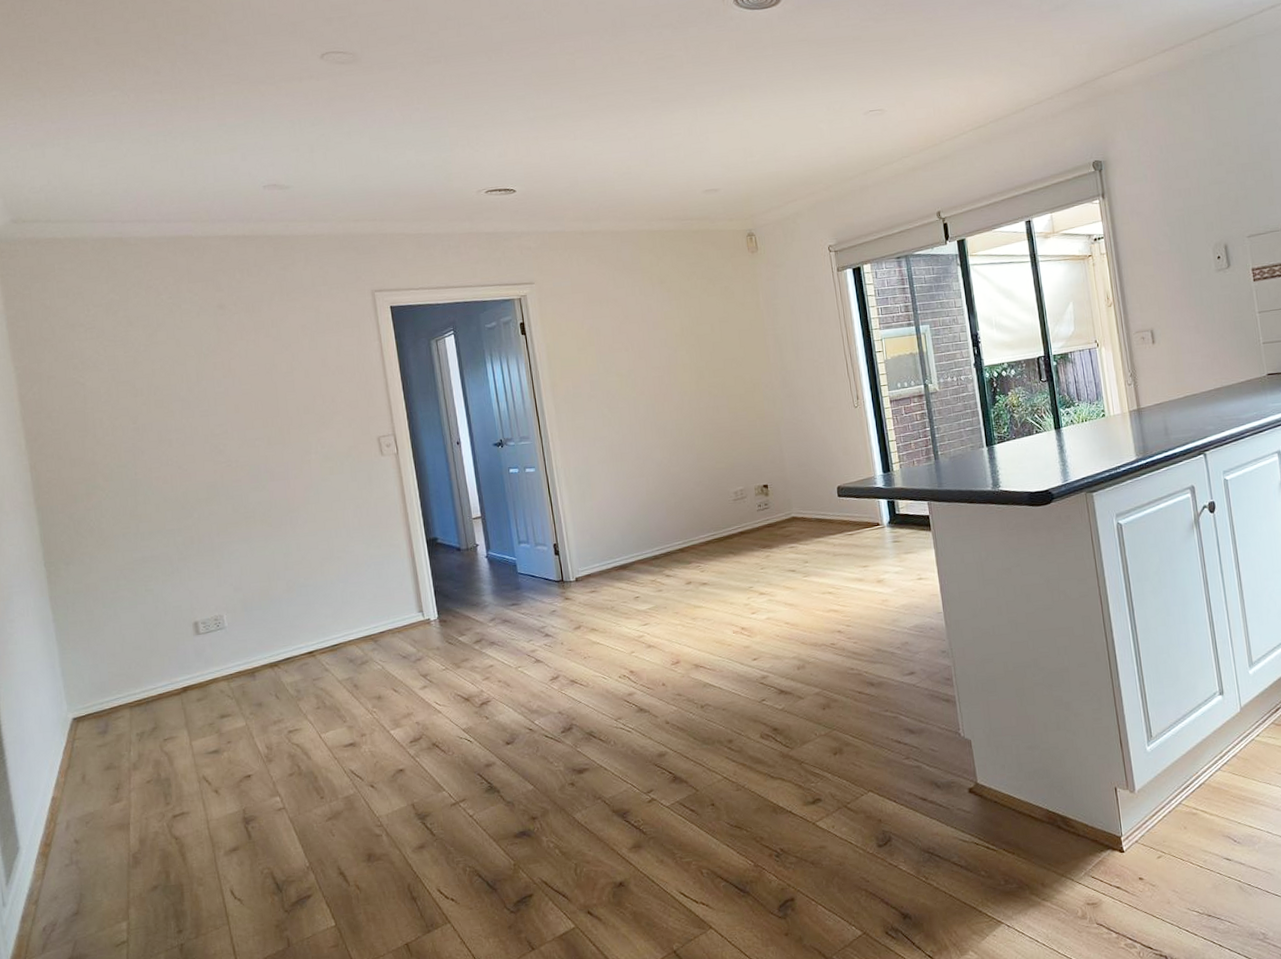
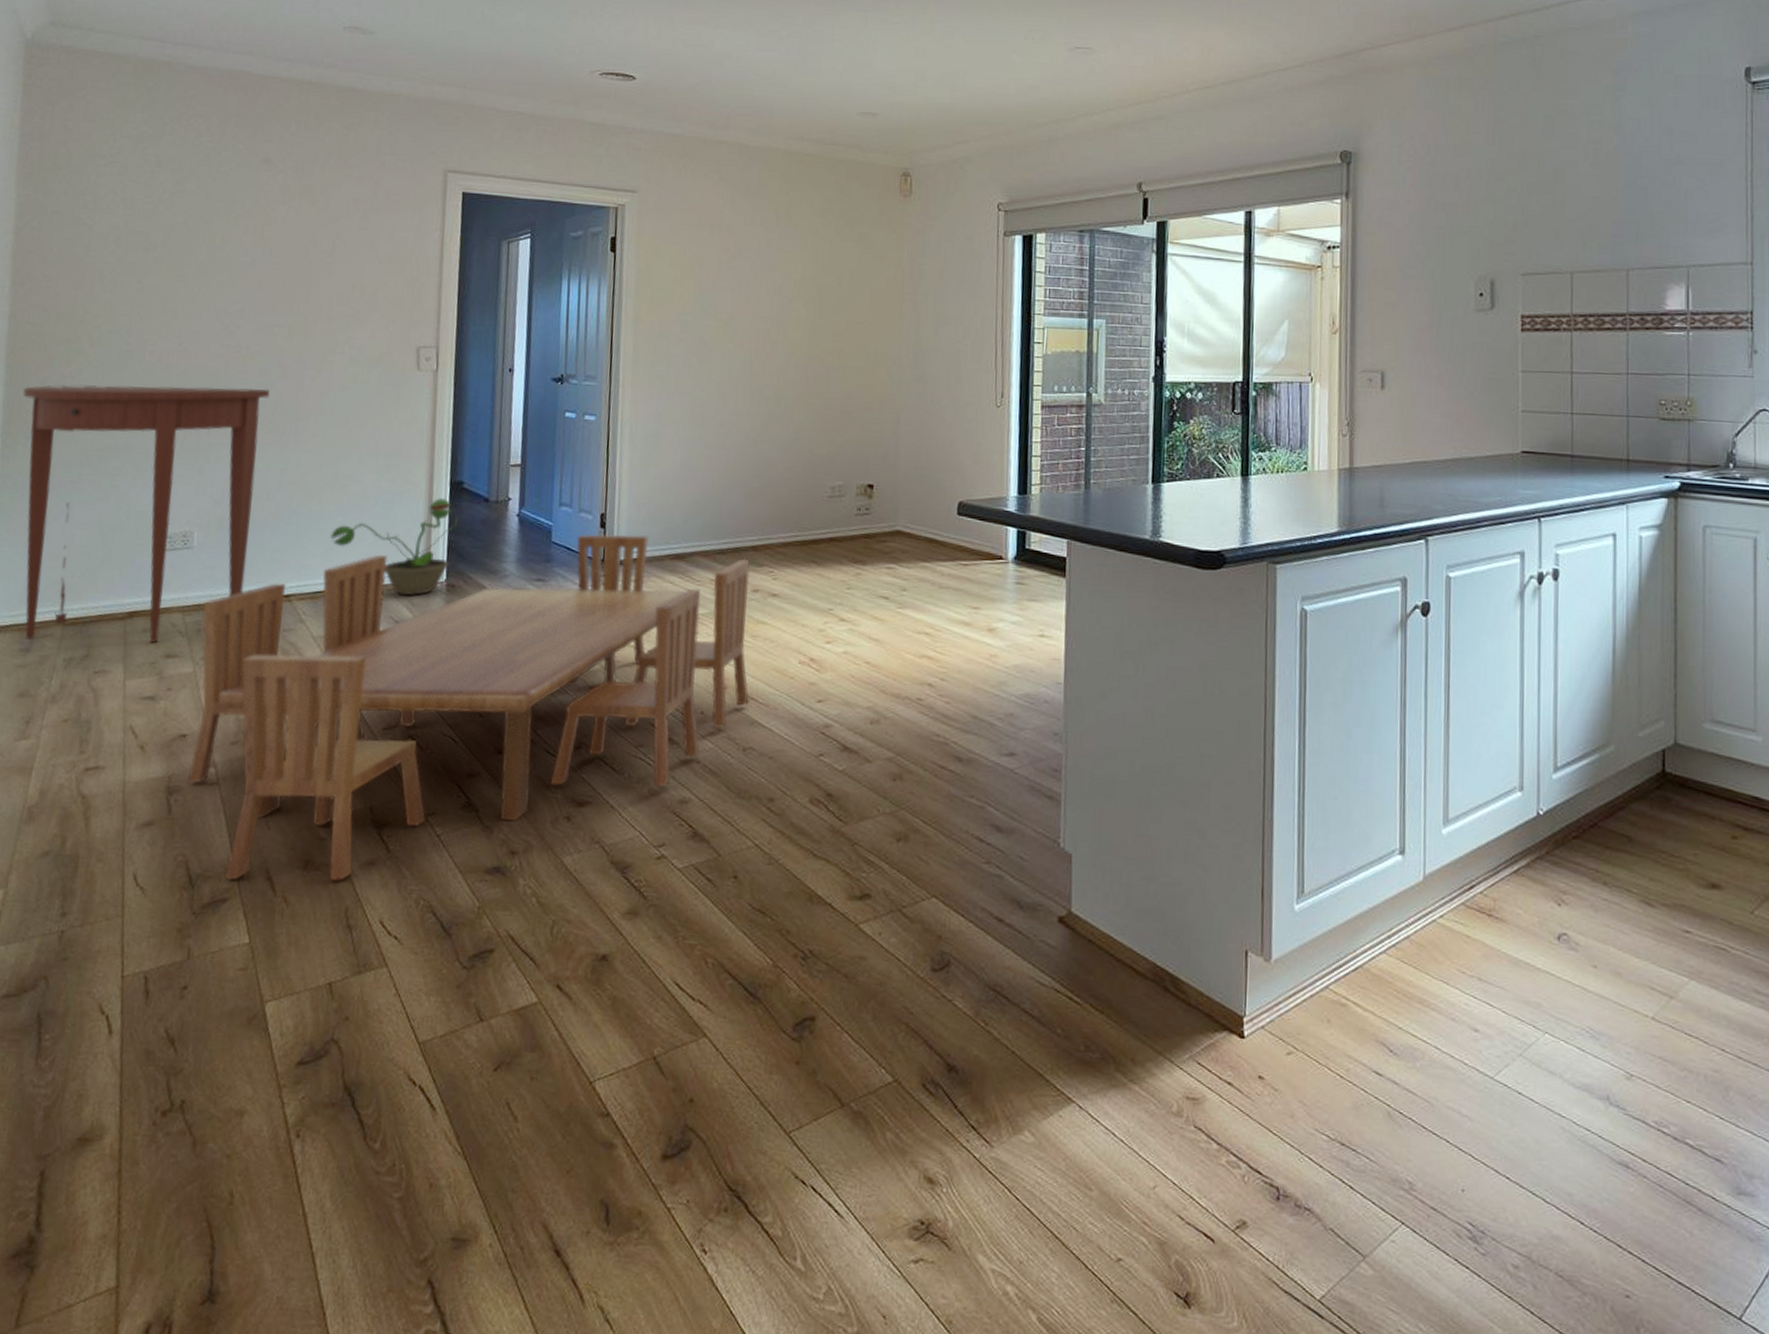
console table: none [55,491,274,725] -> present [23,385,270,643]
dining table: none [243,554,699,881] -> present [187,534,750,881]
decorative plant: none [336,553,439,636] -> present [330,497,459,596]

